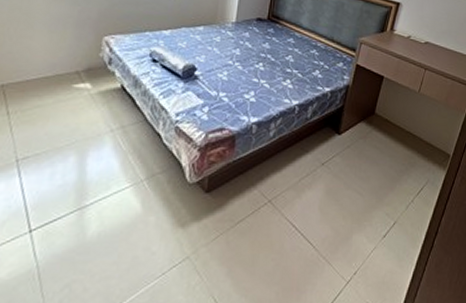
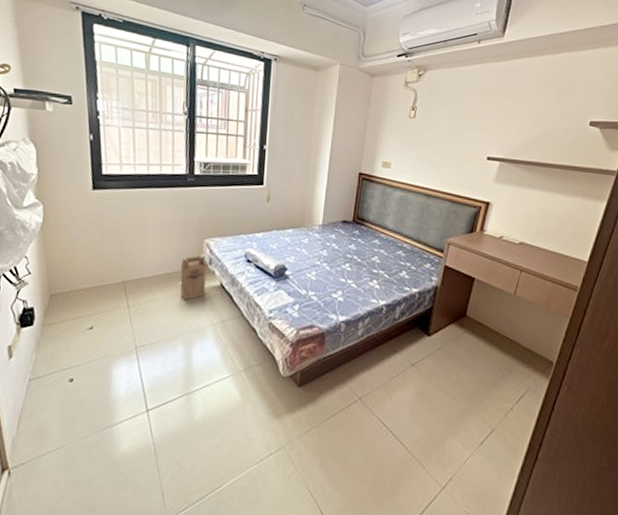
cardboard box: none [73,55,105,105] -> present [180,256,207,300]

